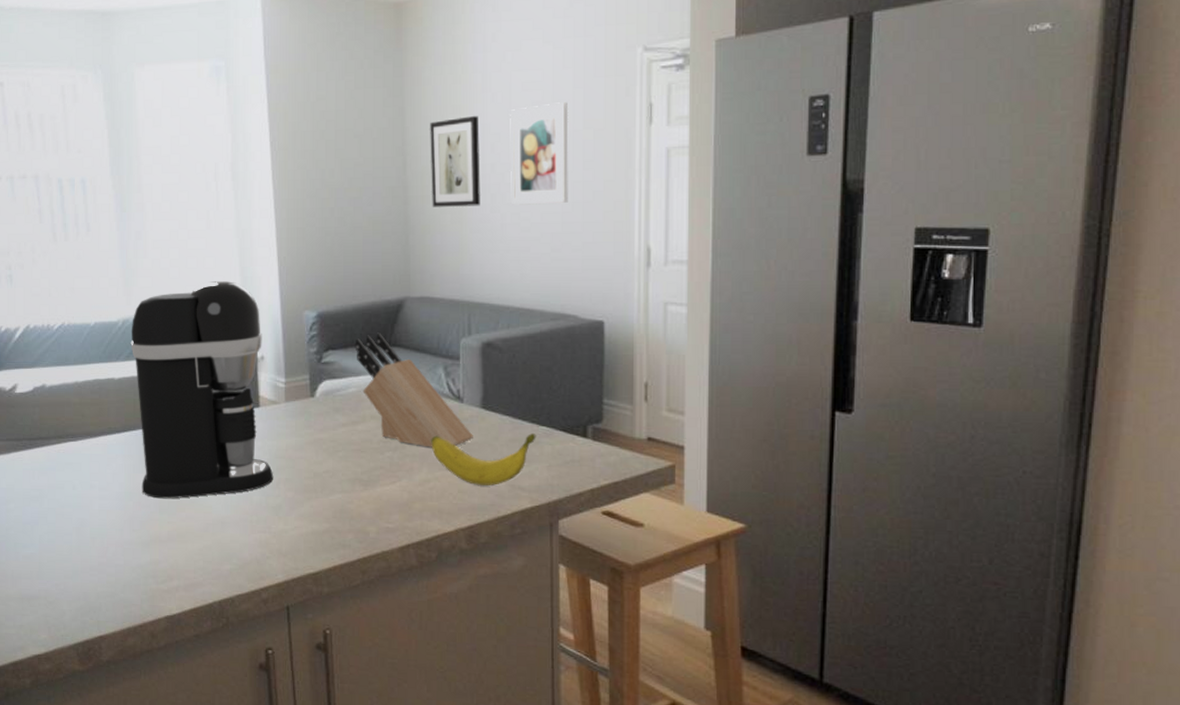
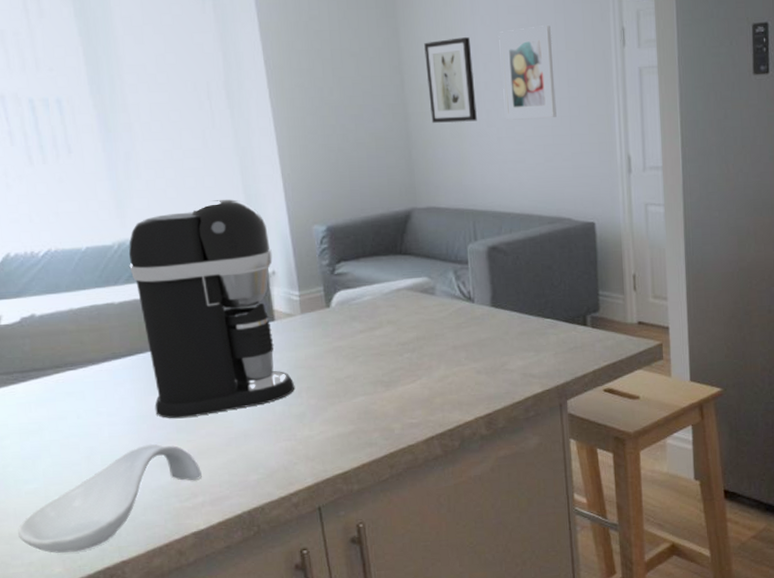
spoon rest: none [13,522,178,621] -> present [18,444,202,553]
knife block: present [354,332,473,448] -> none [366,242,486,346]
banana: present [430,432,536,485] -> none [446,325,543,376]

